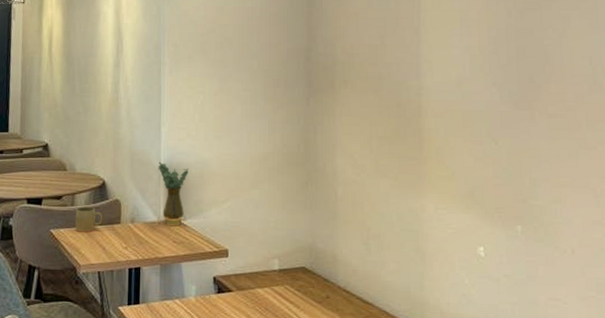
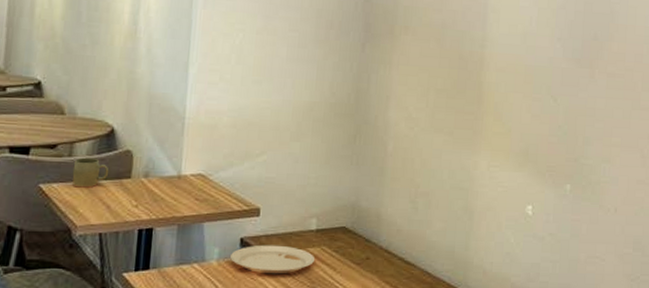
vase: present [158,161,189,227] -> none [182,107,220,182]
plate: none [206,283,280,311] -> present [230,244,316,274]

